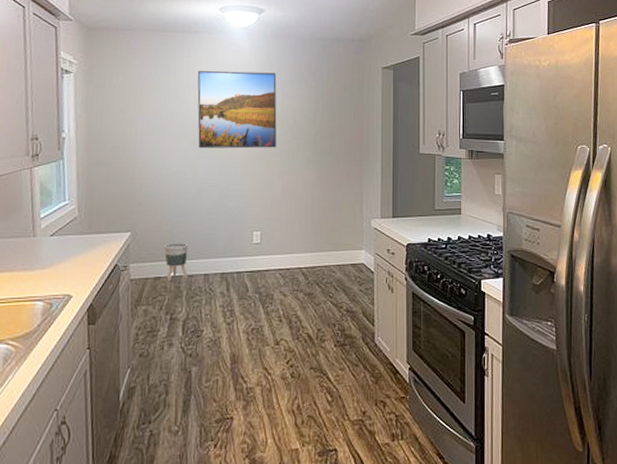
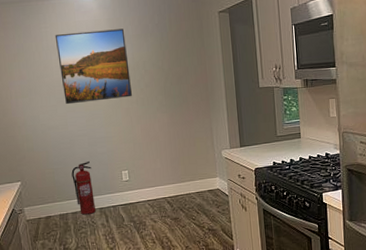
planter: present [163,243,188,282] -> none [49,186,73,220]
fire extinguisher: none [193,215,218,279] -> present [71,160,96,215]

